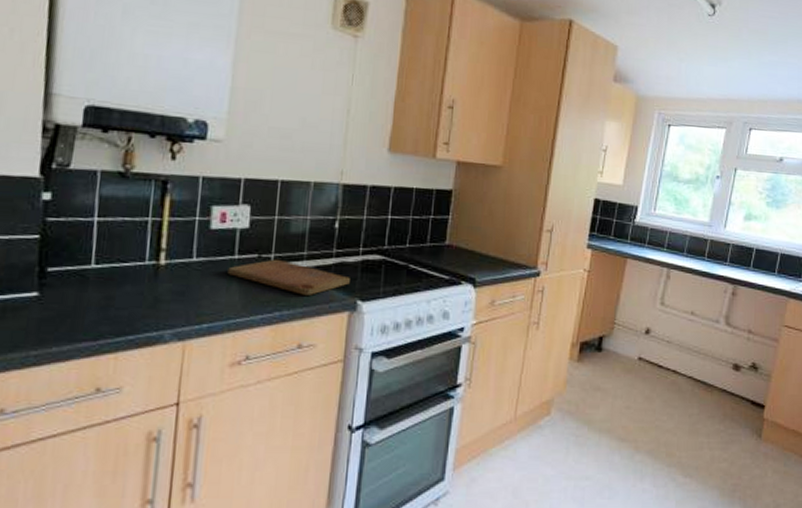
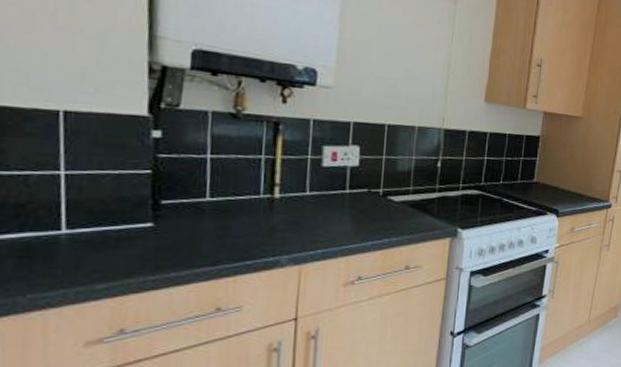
cutting board: present [228,259,350,295] -> none [340,193,451,224]

